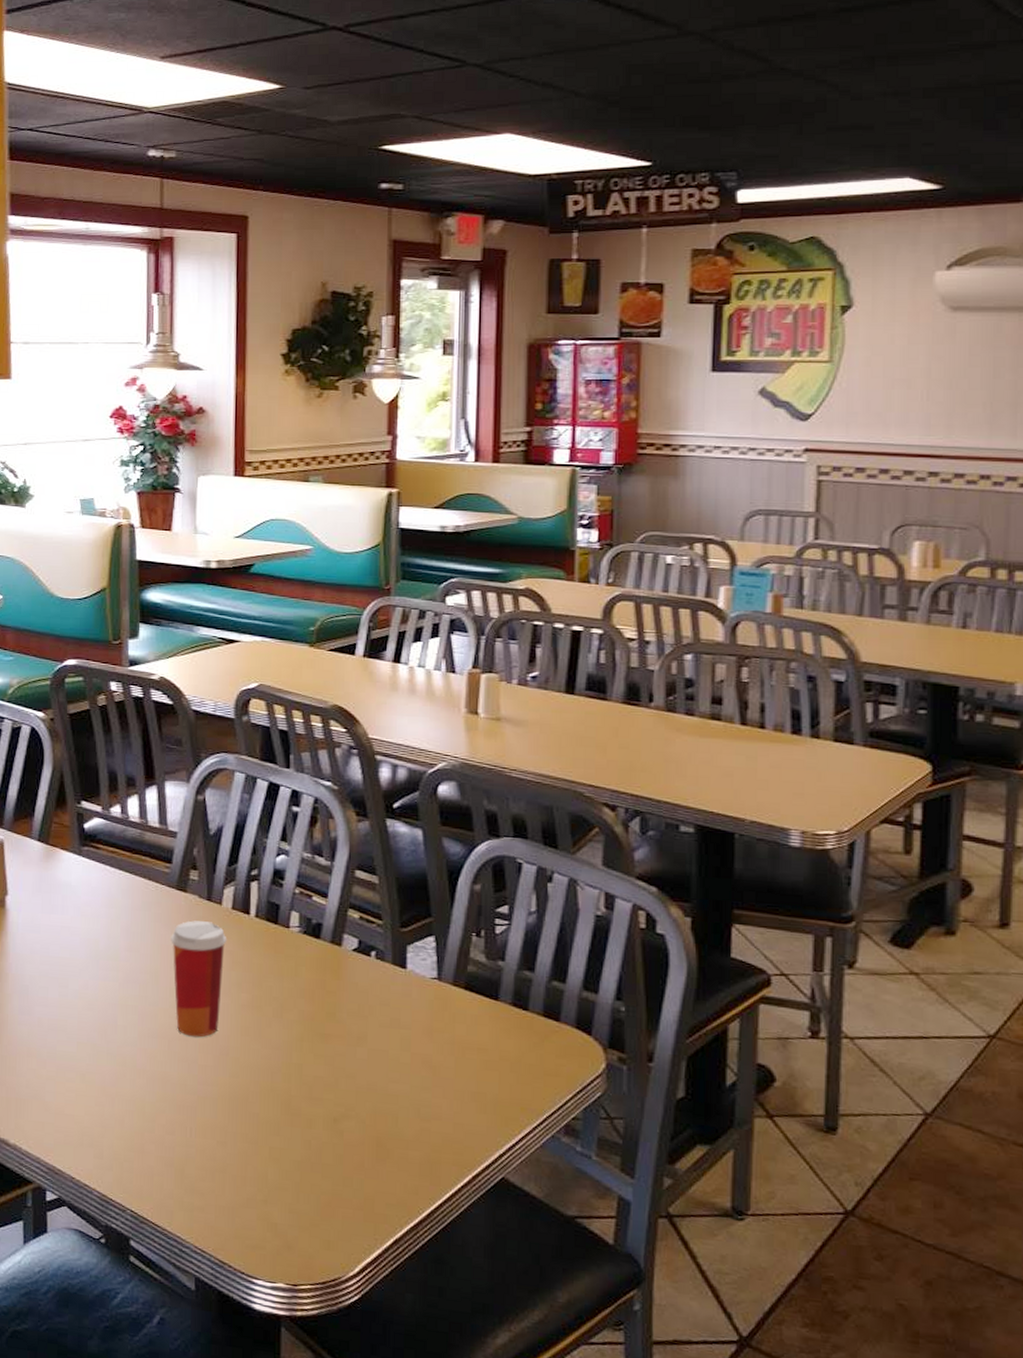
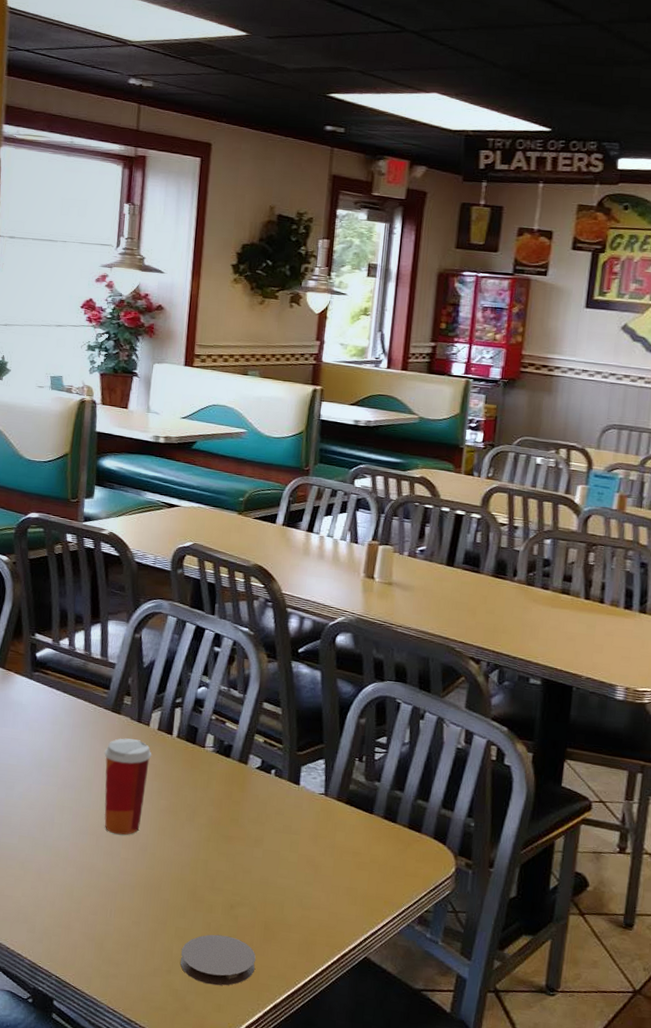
coaster: none [278,1154,368,1218] -> present [180,934,256,986]

